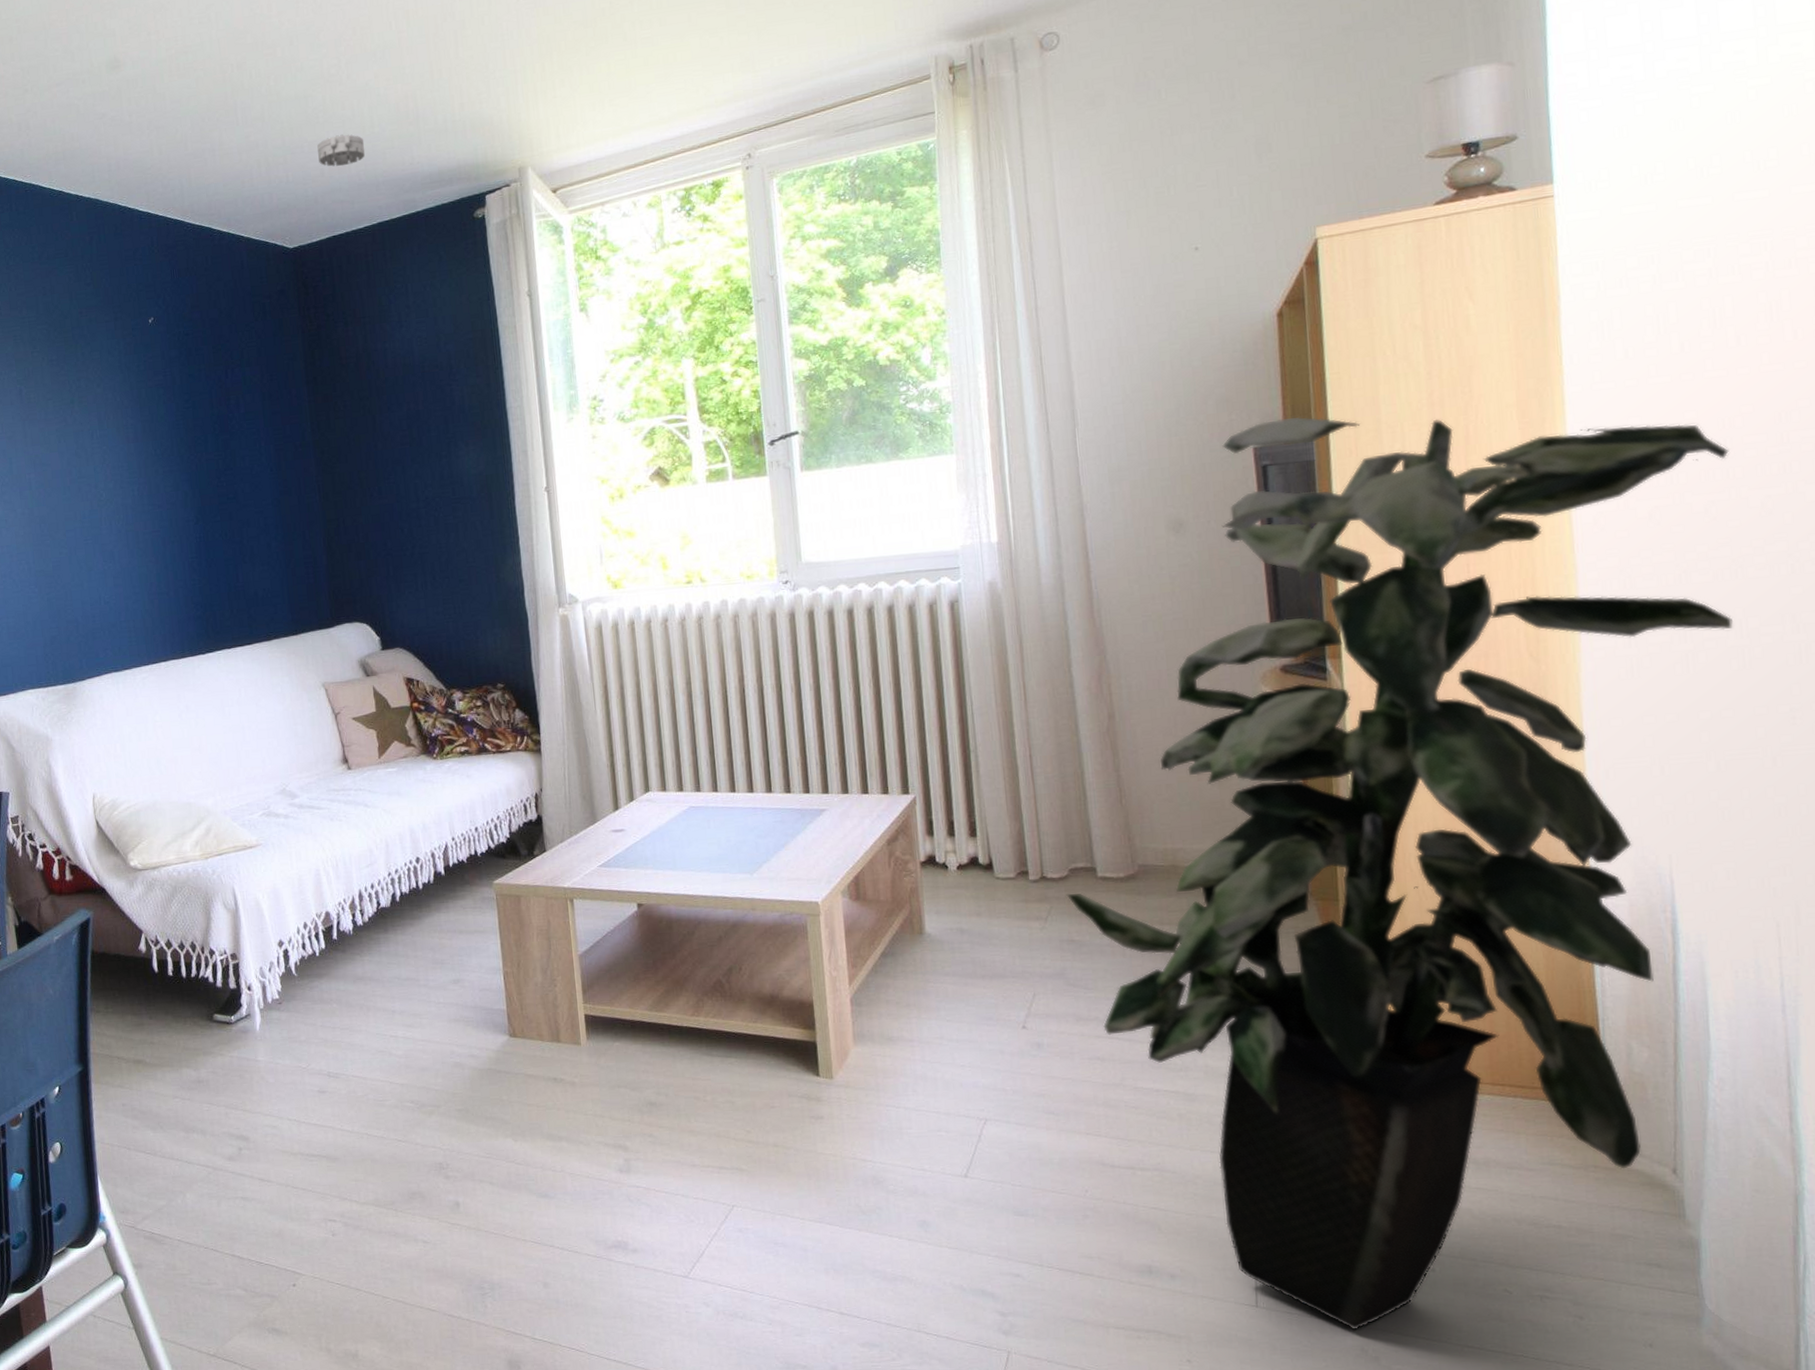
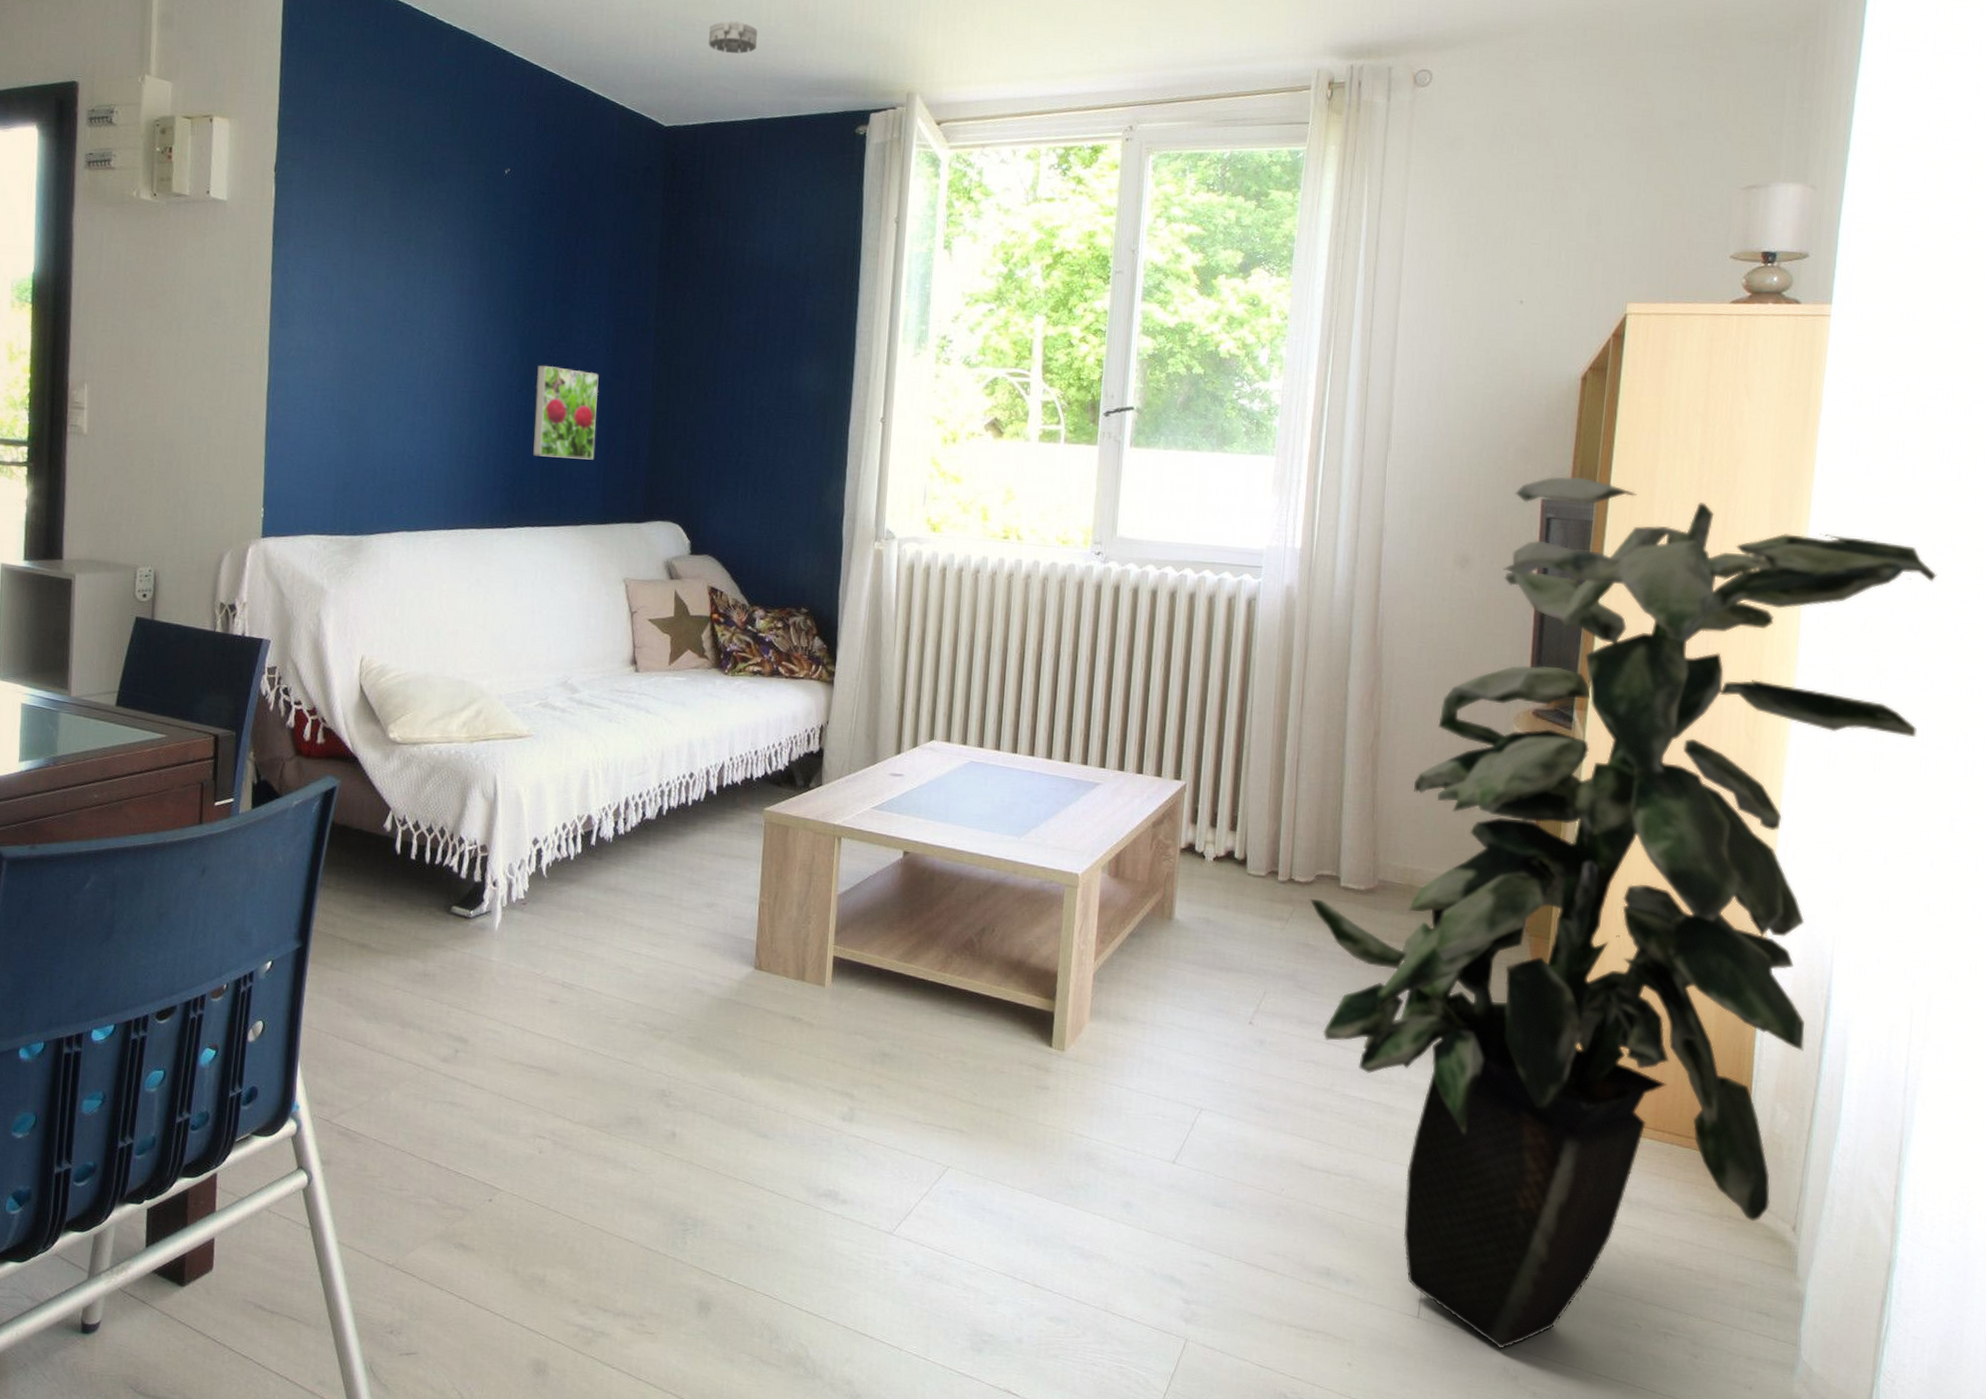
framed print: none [209,494,276,582] -> present [533,365,599,460]

